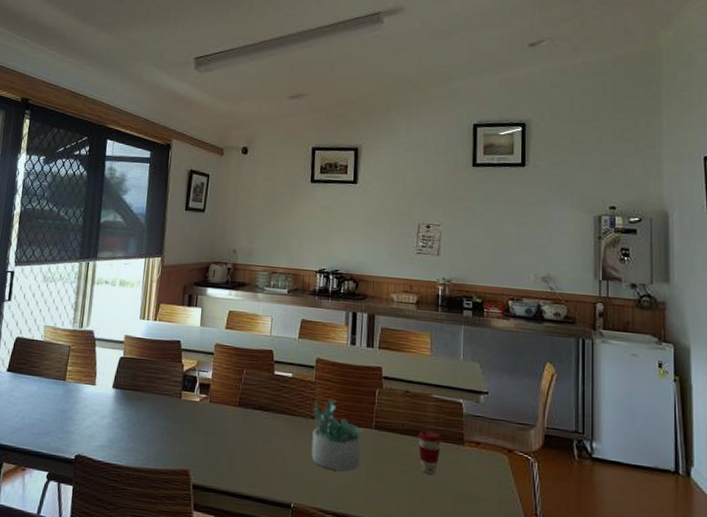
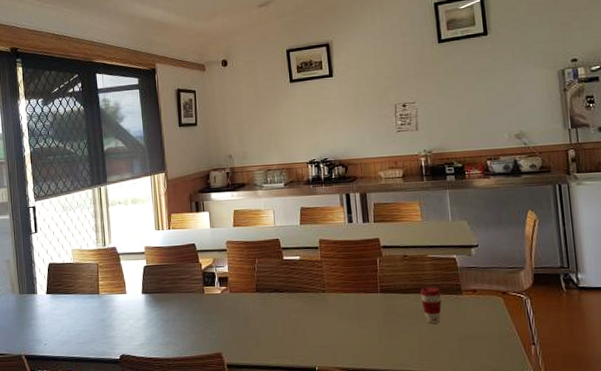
succulent plant: present [311,398,363,471] -> none [322,272,372,333]

